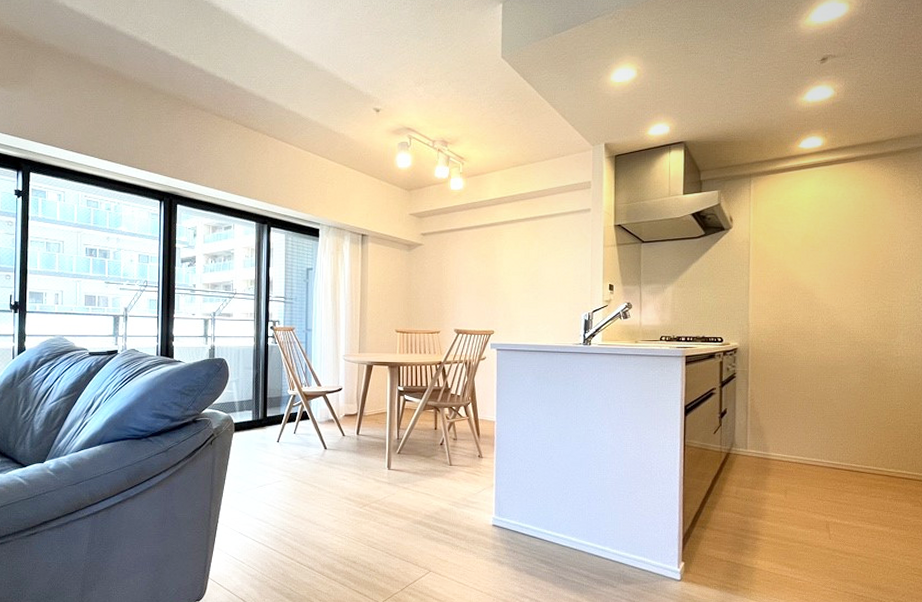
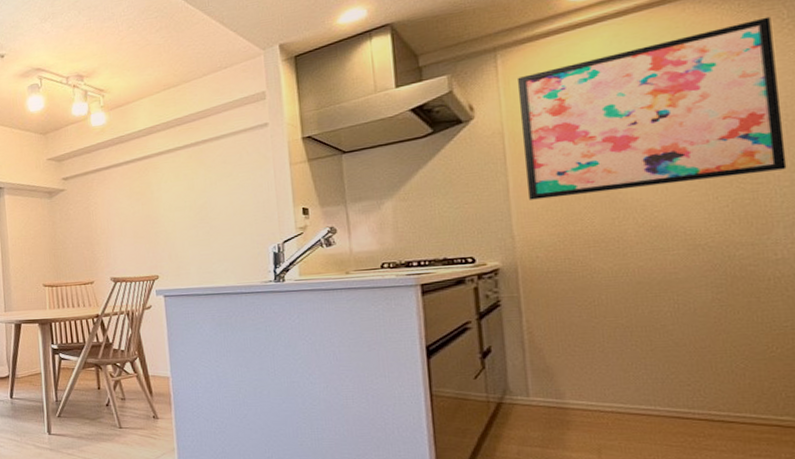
wall art: none [761,182,910,297] -> present [518,16,787,200]

